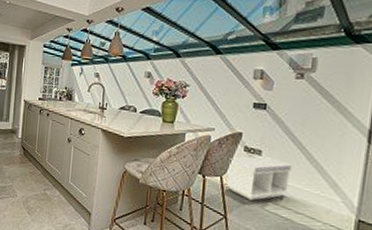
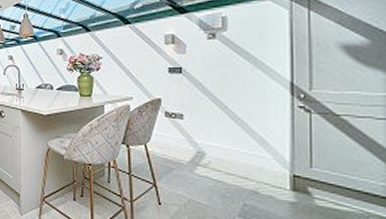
bench: present [227,156,292,201] -> none [152,120,217,166]

